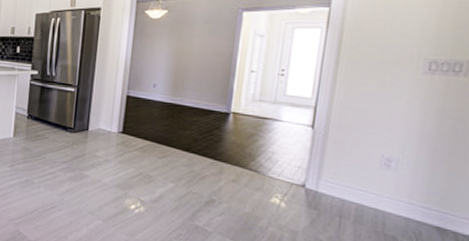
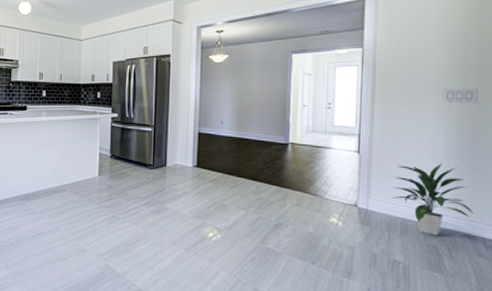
indoor plant: none [347,144,446,226] -> present [392,163,473,236]

